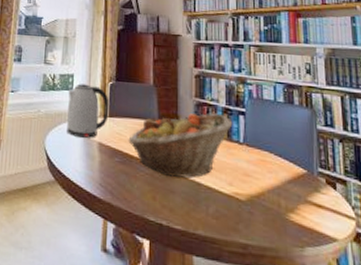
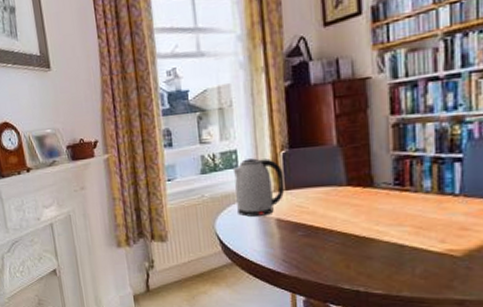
fruit basket: present [128,113,233,179] -> none [311,164,446,243]

